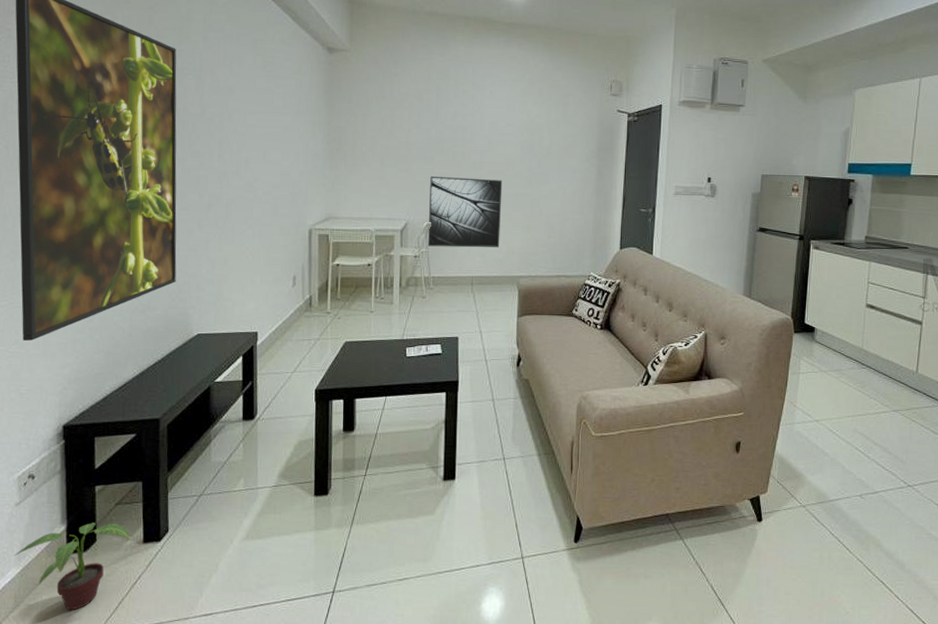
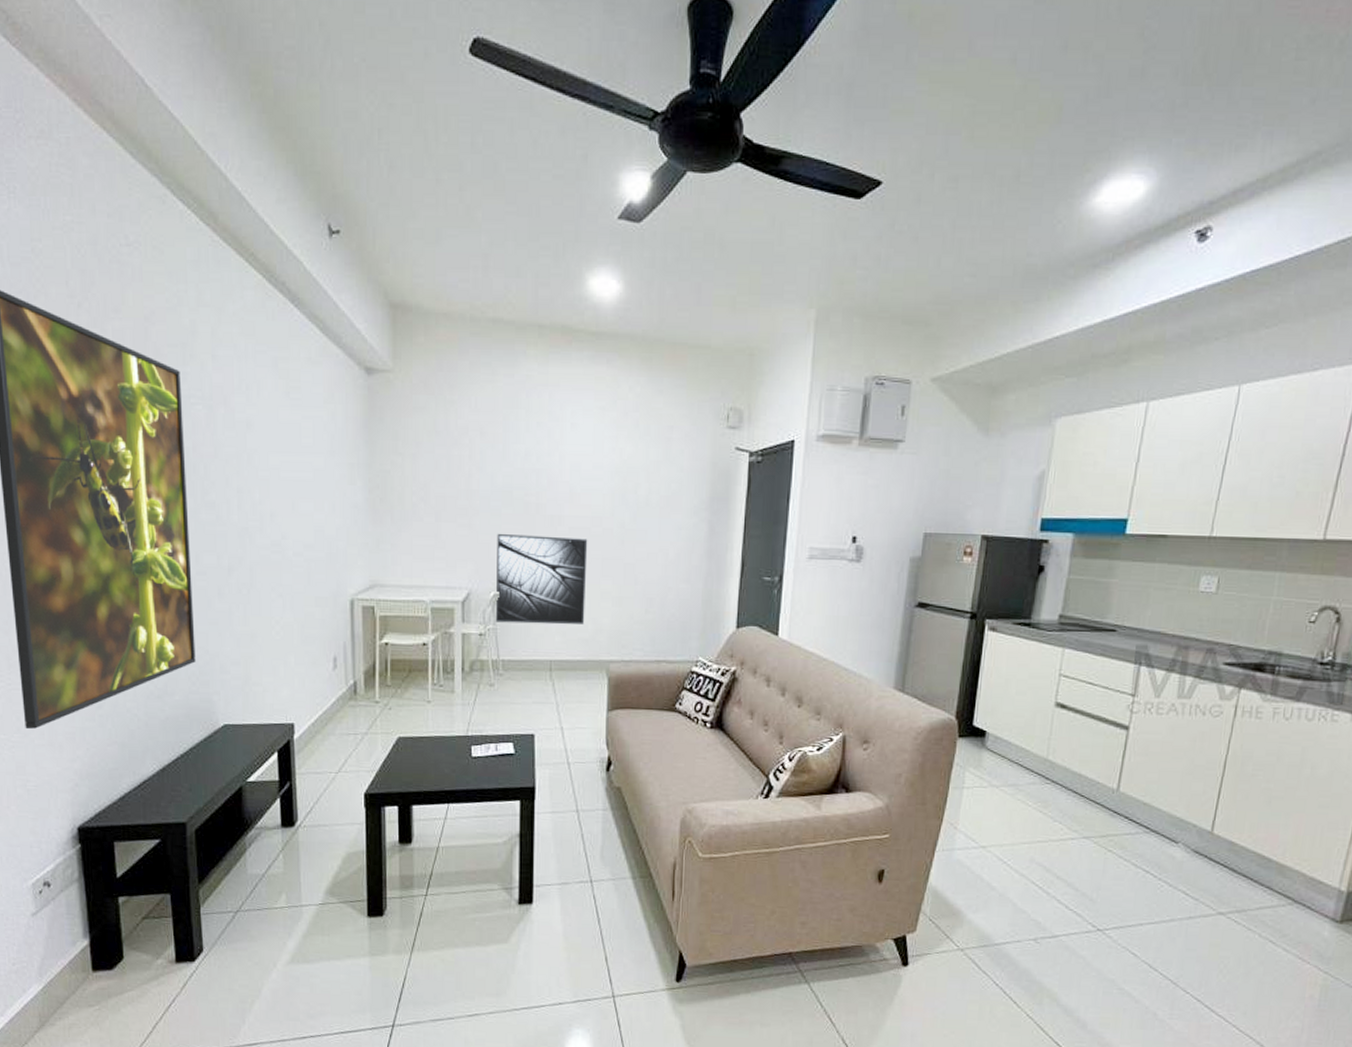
potted plant: present [14,522,132,611] -> none [34,938,163,1033]

